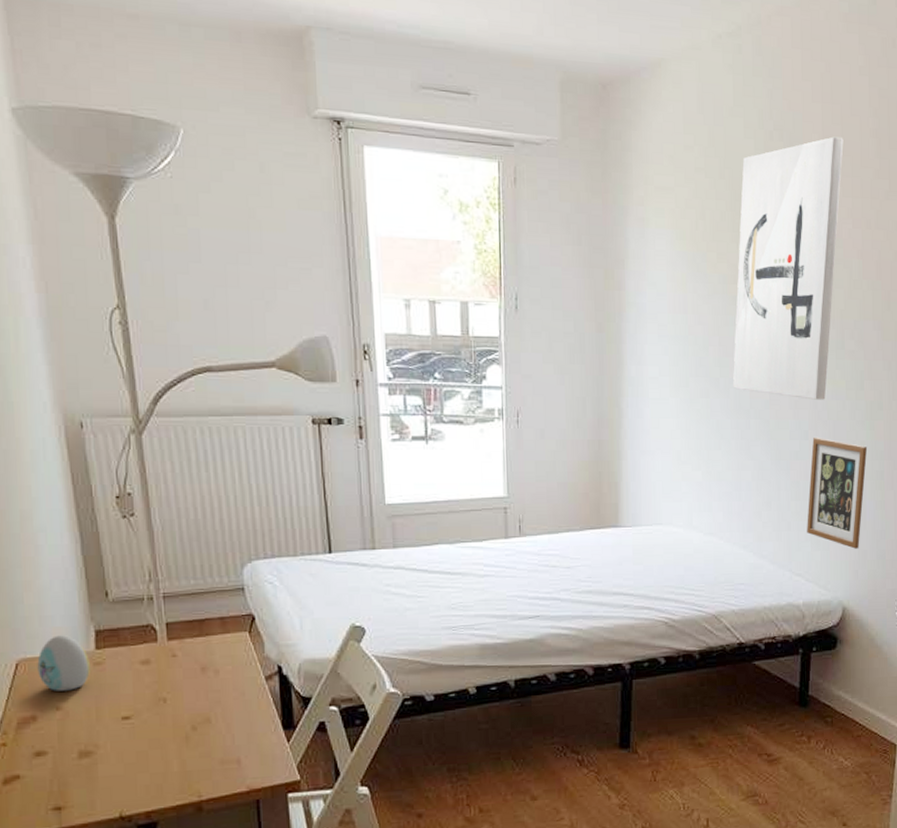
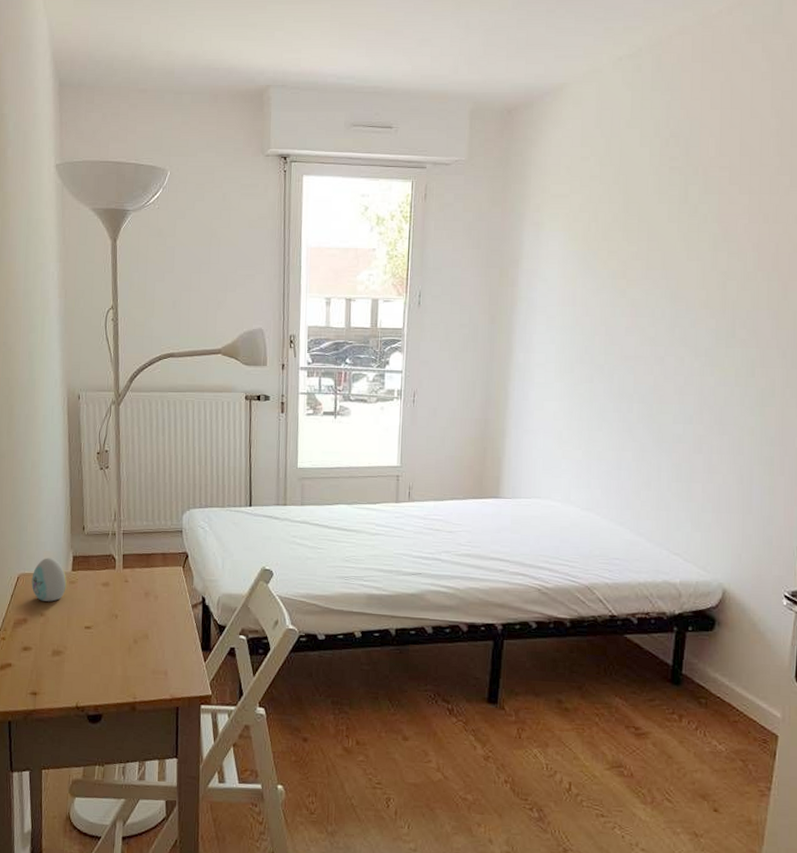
wall art: present [733,136,844,400] -> none [618,139,742,386]
picture frame: present [807,437,868,549] -> none [687,421,757,533]

